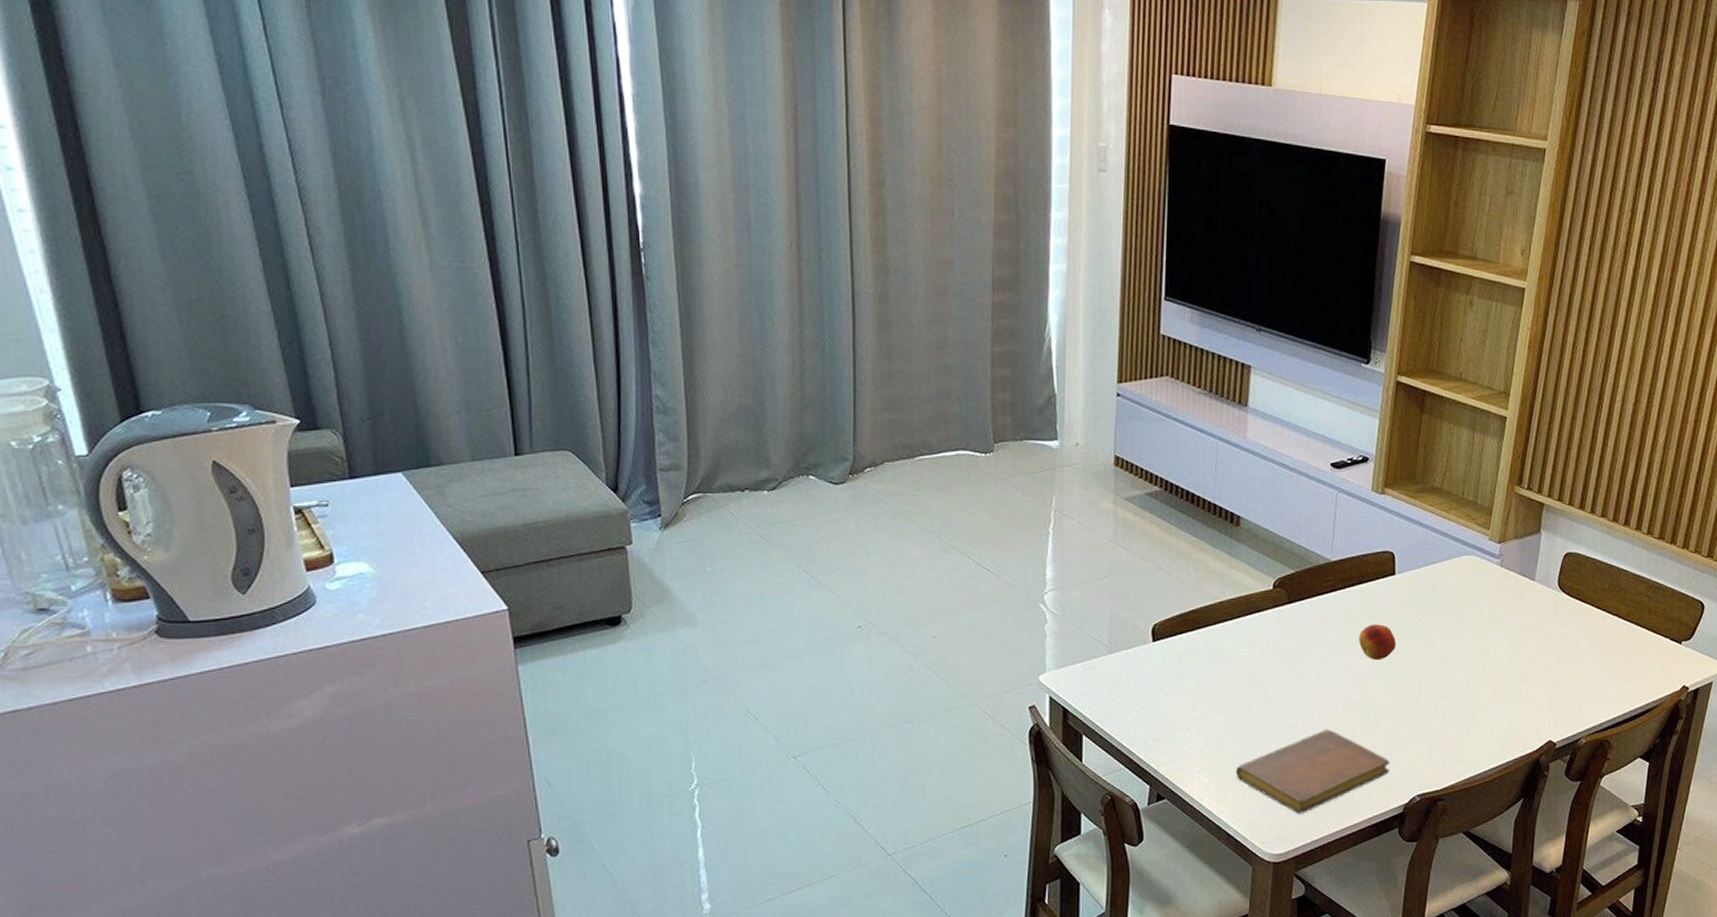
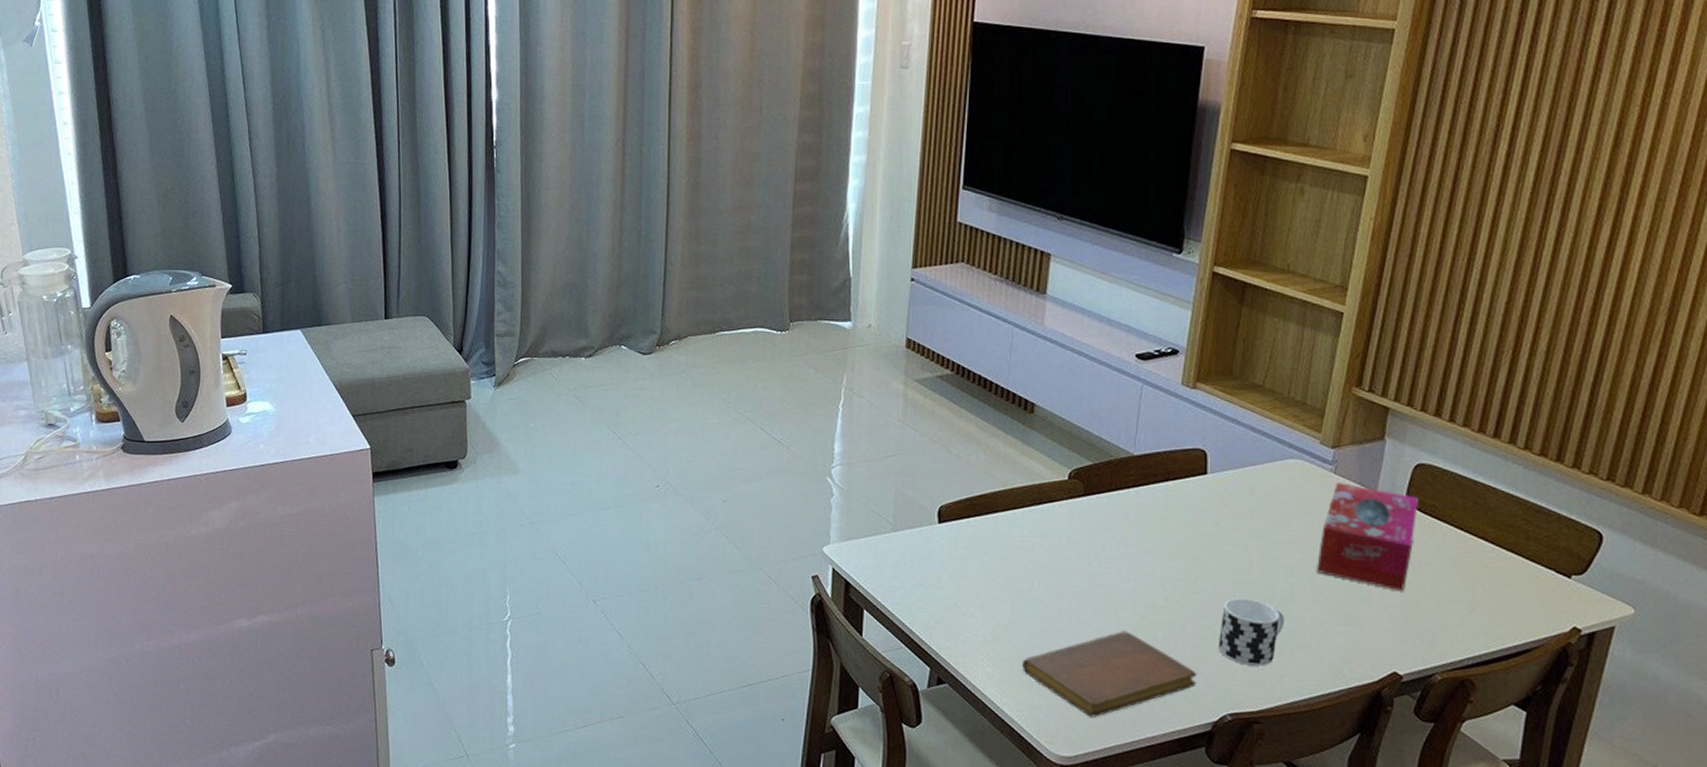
fruit: present [1359,624,1396,661] -> none [1164,525,1206,564]
cup: none [1408,687,1461,749] -> present [1219,598,1284,666]
tissue box: none [1487,574,1567,669] -> present [1317,483,1418,592]

